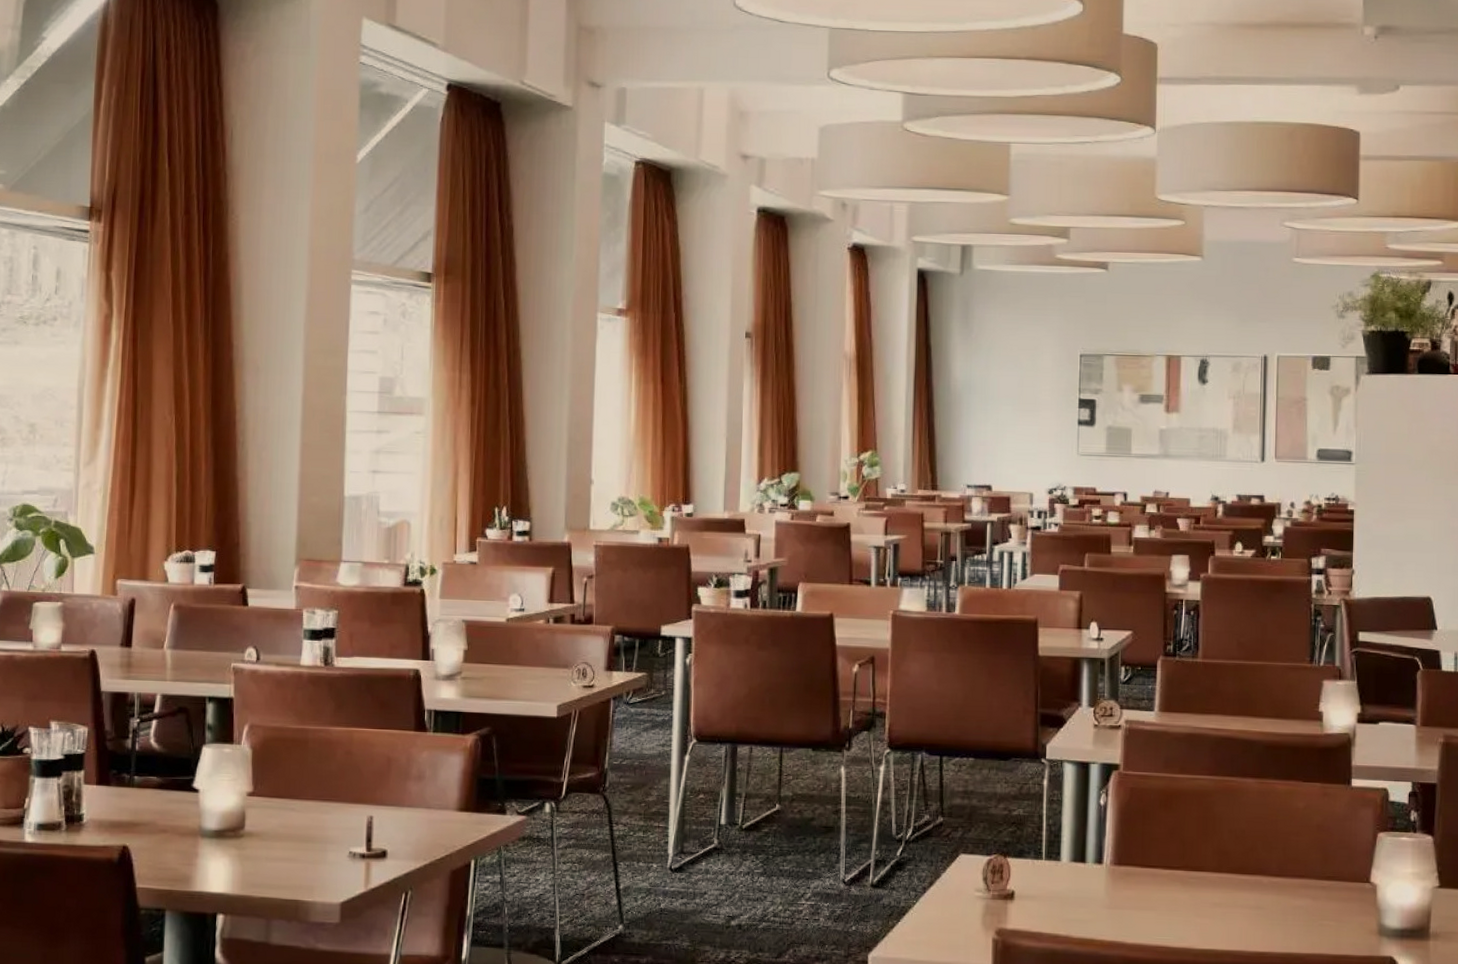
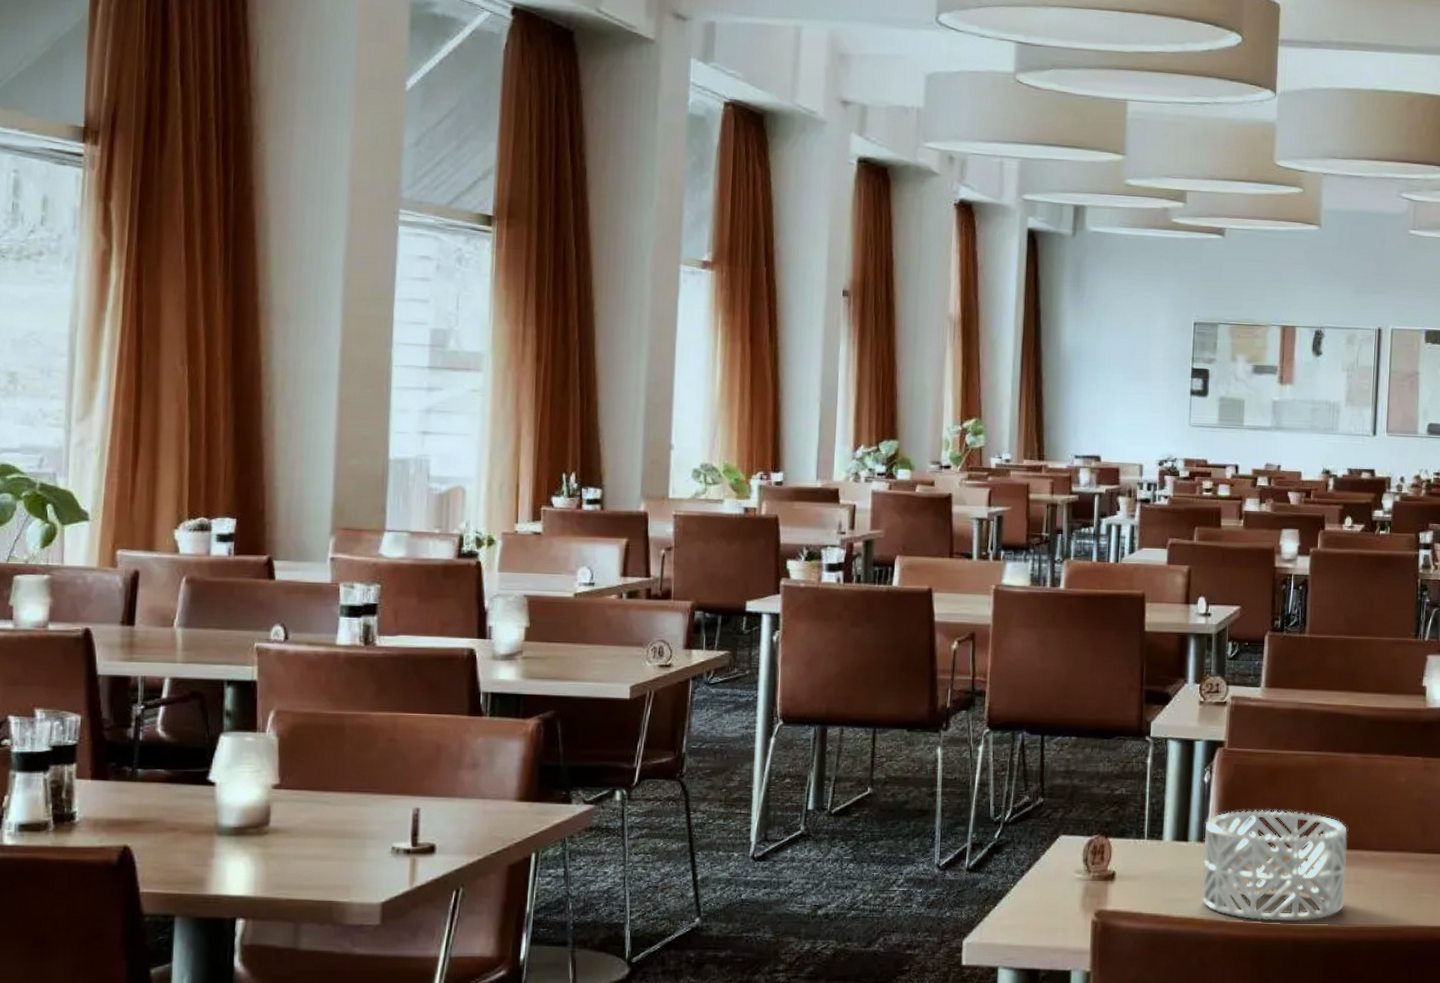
decorative bowl: none [1101,832,1246,946] -> present [1202,809,1348,922]

